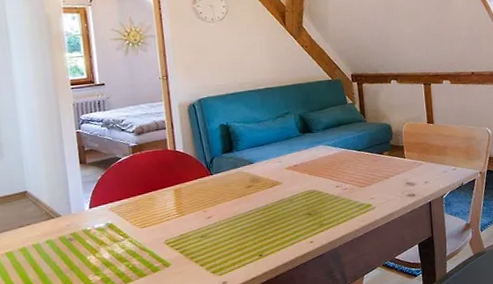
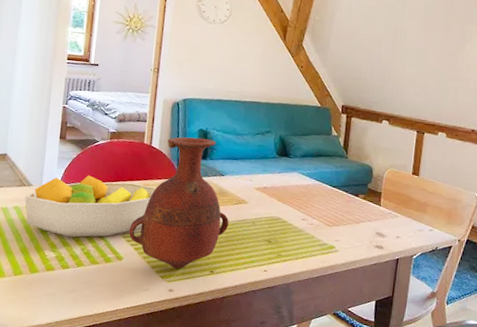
fruit bowl: none [56,189,190,258] -> present [25,175,157,237]
vase: none [170,132,268,262] -> present [128,137,229,269]

